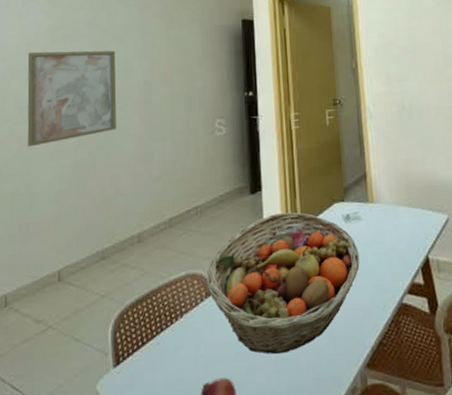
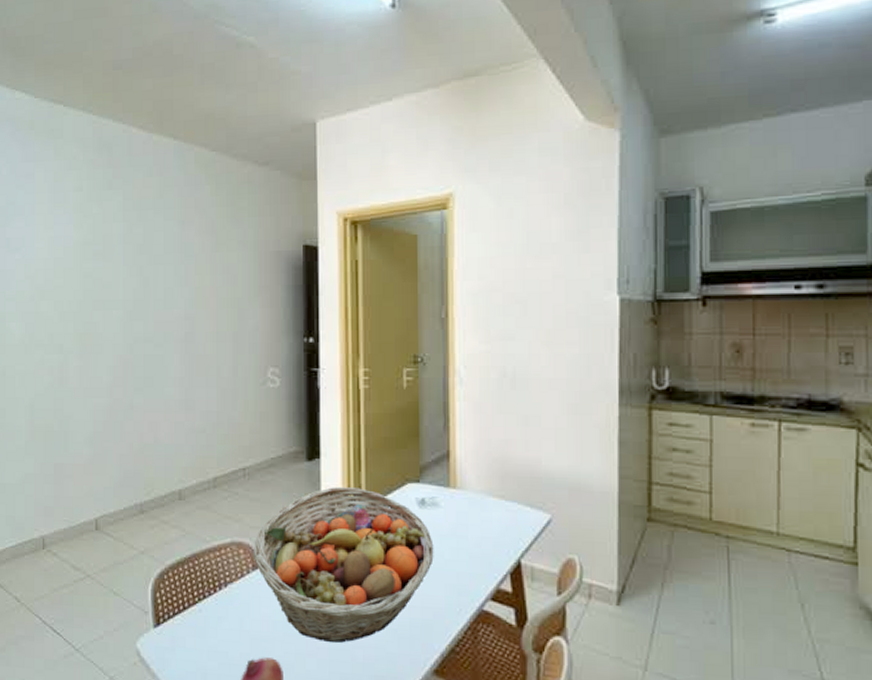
wall art: present [27,50,117,147] -> none [57,269,155,380]

